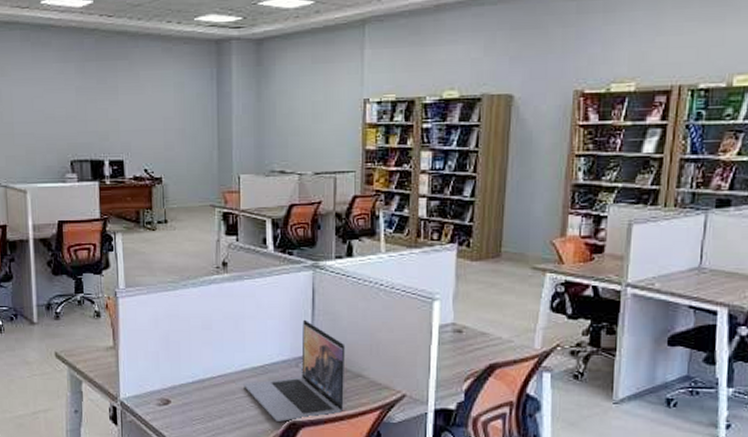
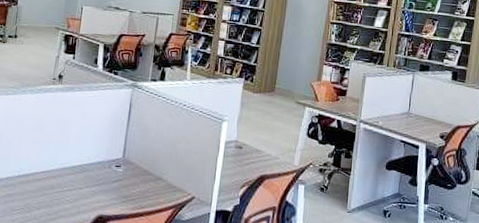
laptop: present [243,319,346,422] -> none [62,128,151,215]

